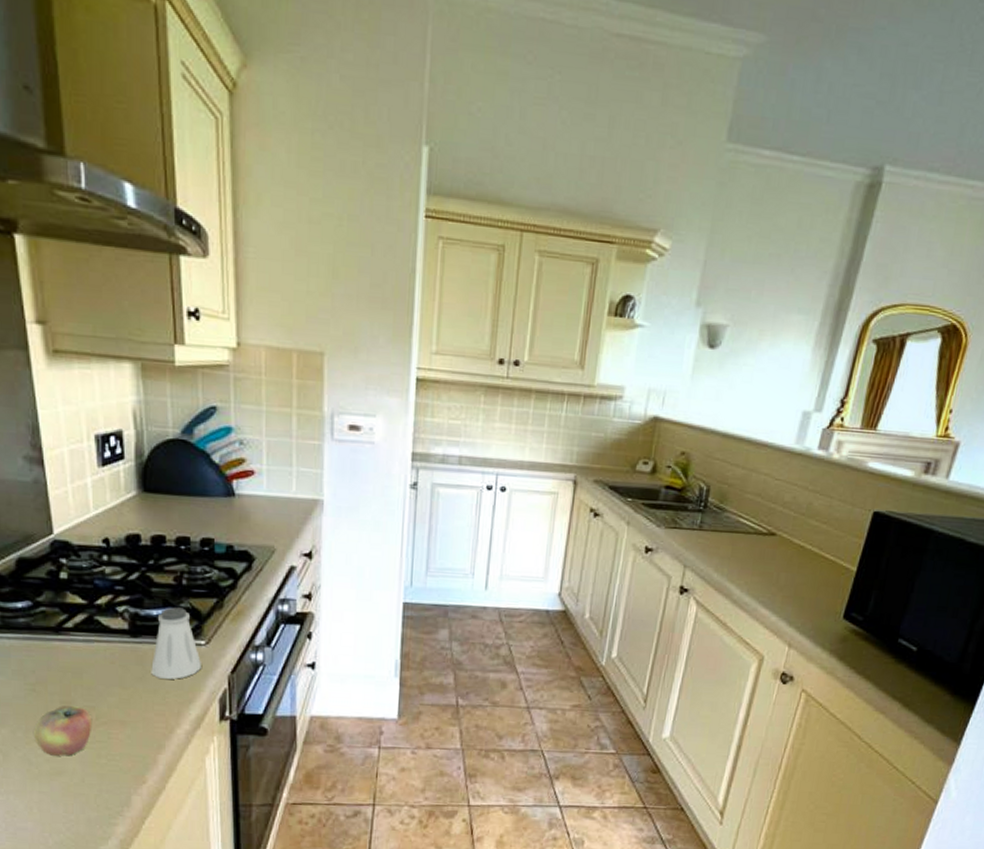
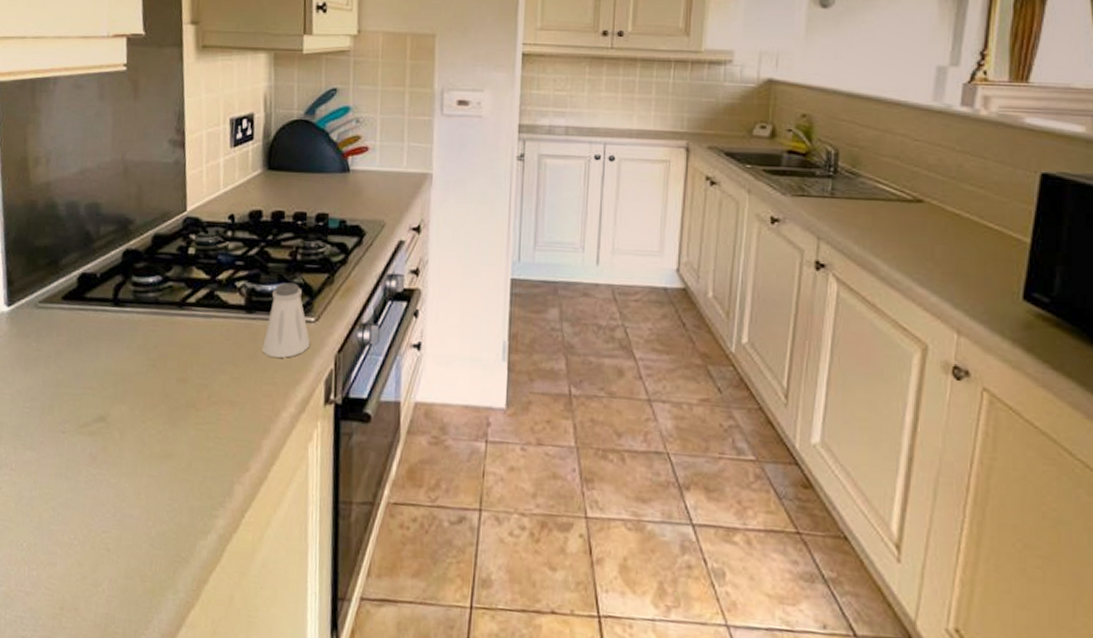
apple: present [34,705,93,756] -> none [150,382,205,438]

